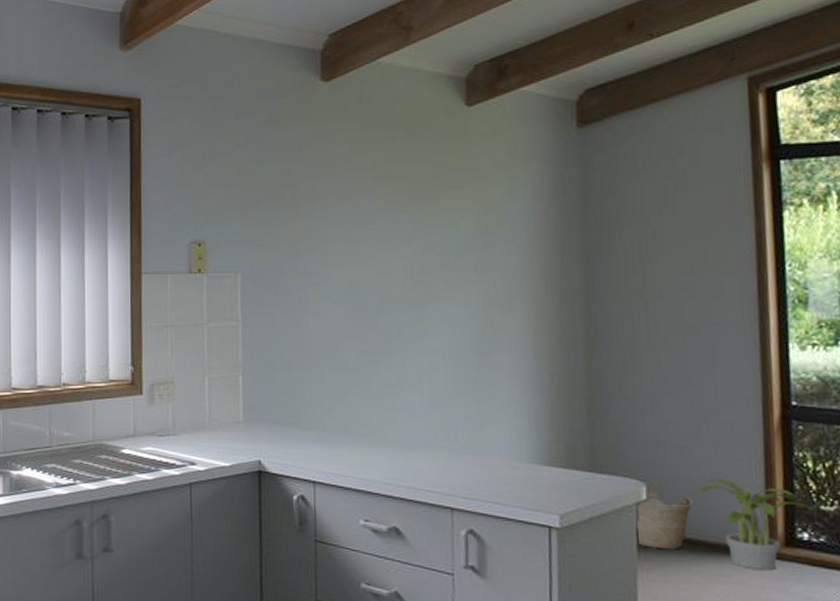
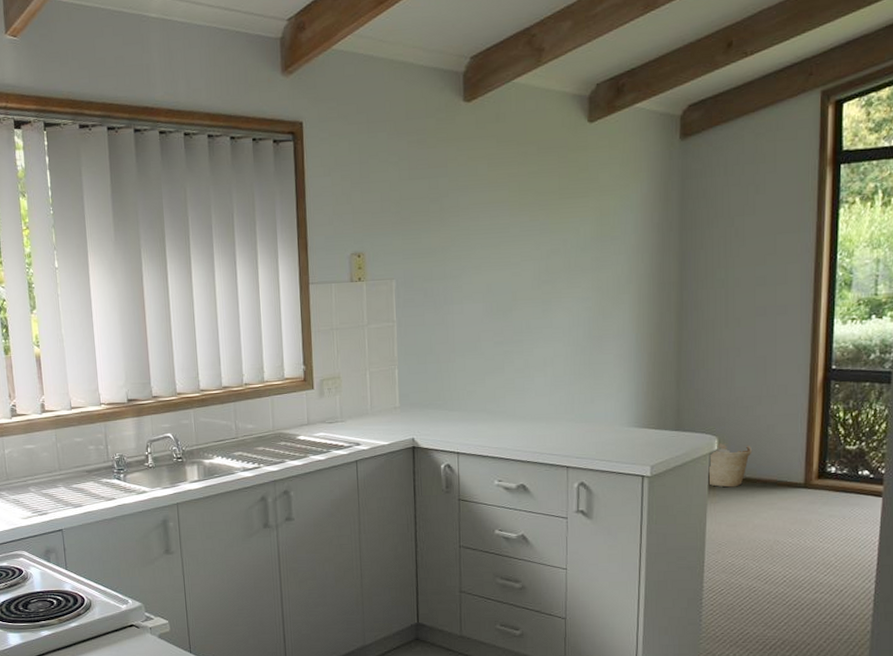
potted plant: present [696,479,813,571] -> none [755,430,841,498]

